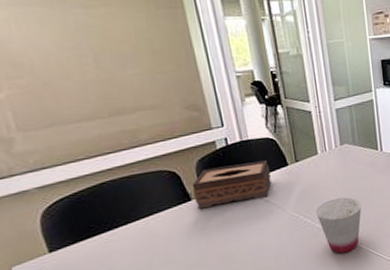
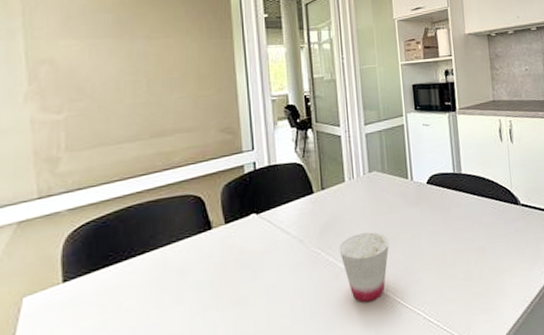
tissue box: present [192,160,271,209] -> none [215,187,295,240]

